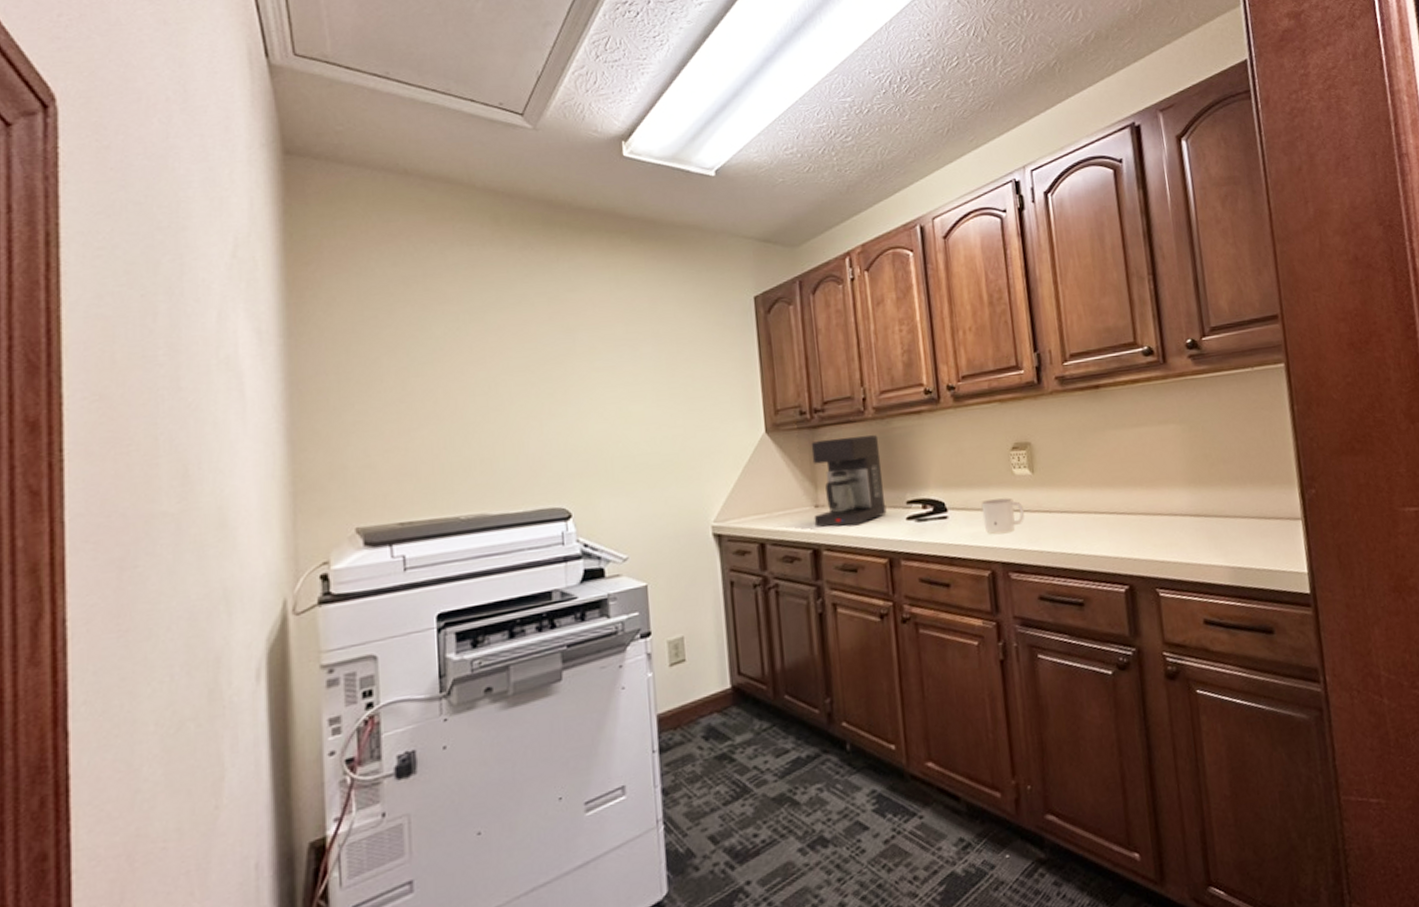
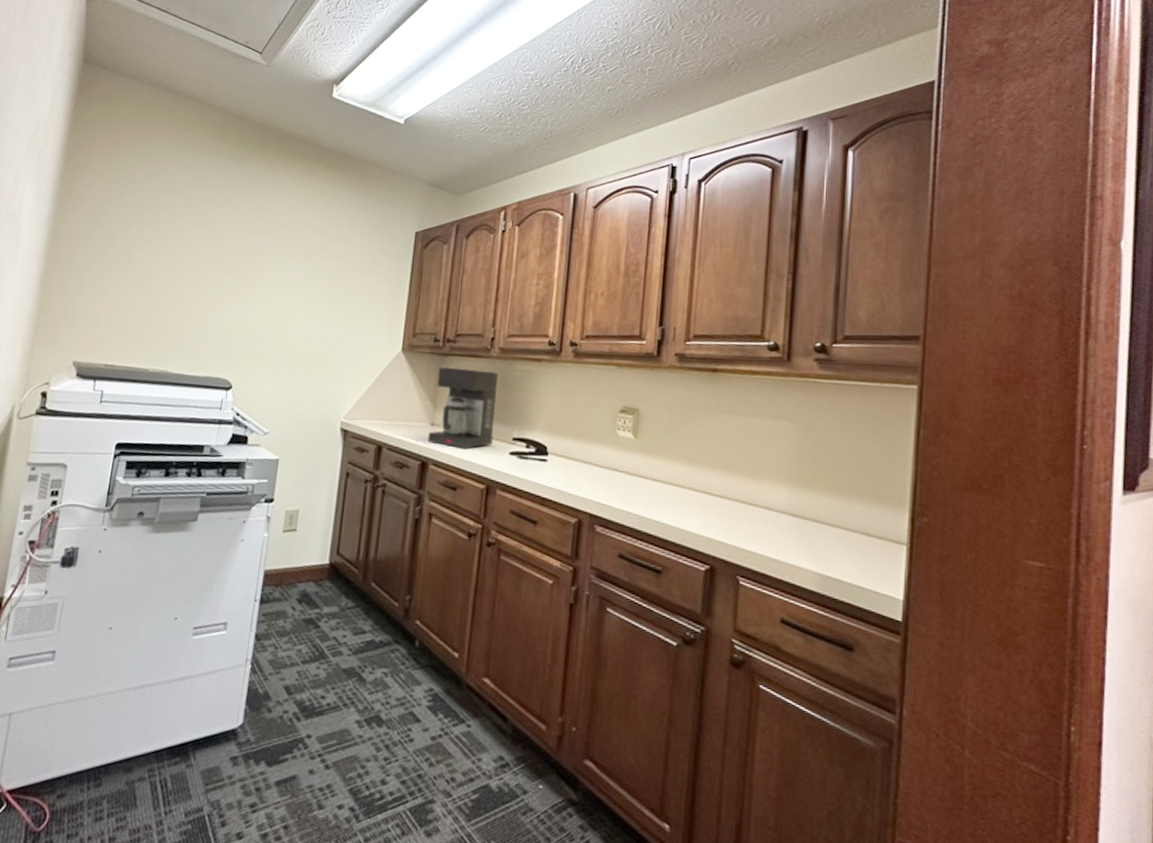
mug: present [981,498,1024,535] -> none [579,453,620,489]

